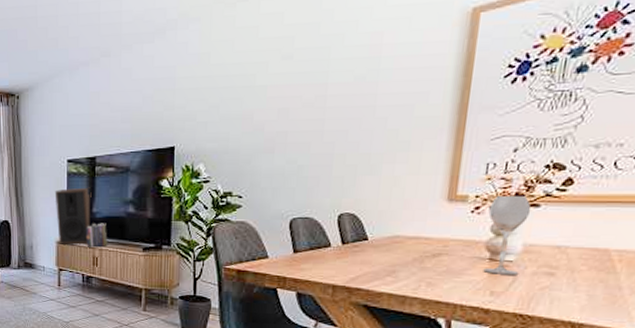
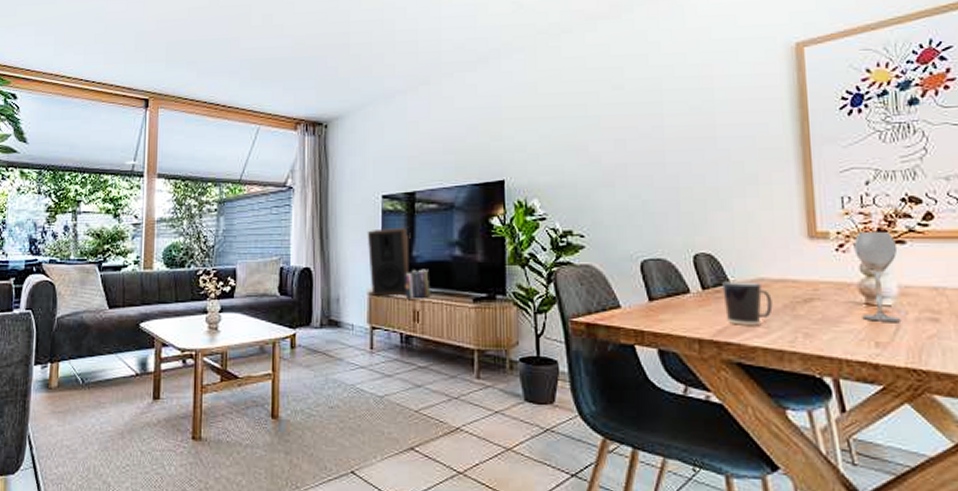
mug: none [360,238,404,275] -> present [722,281,773,325]

